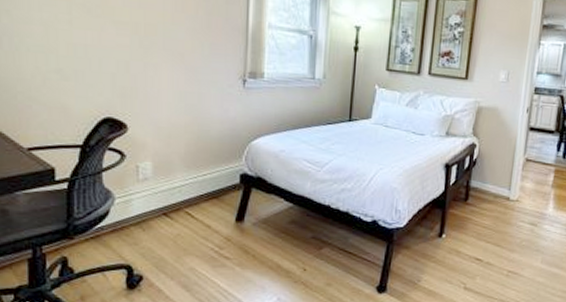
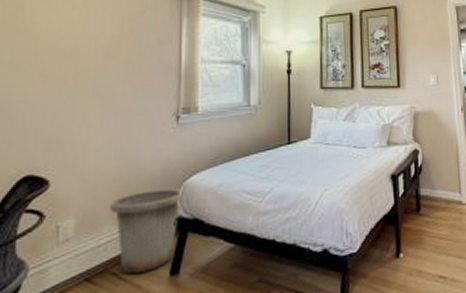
trash can: none [182,146,247,216] -> present [110,188,181,274]

